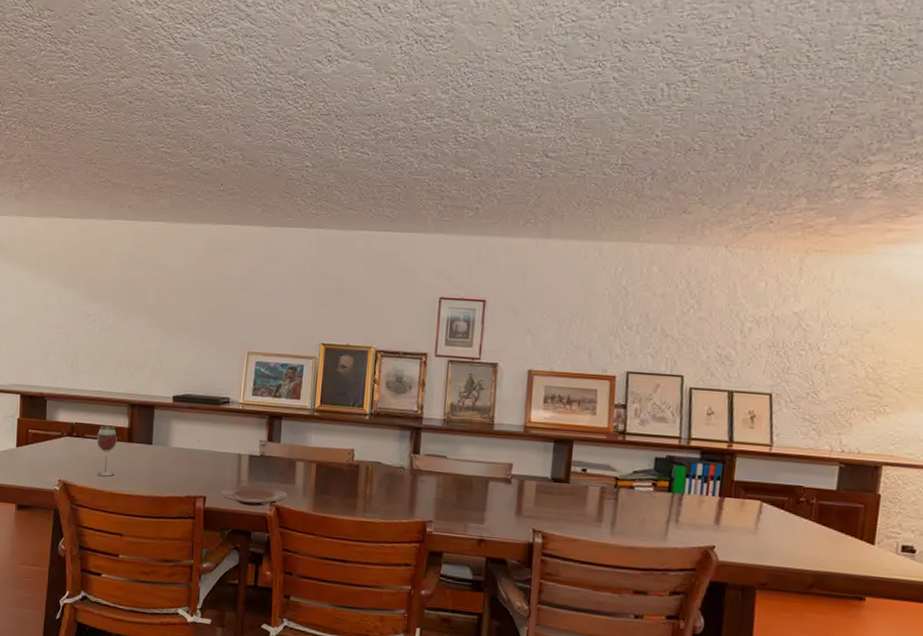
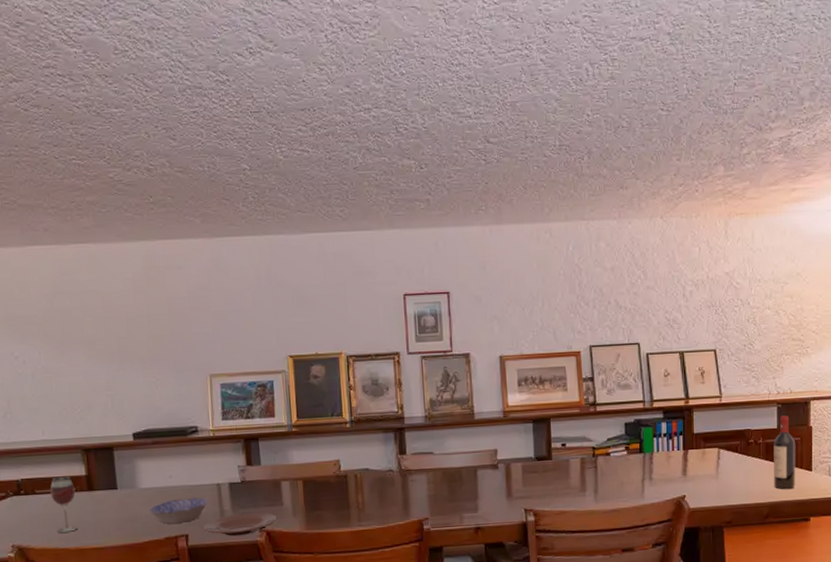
bowl: none [176,462,228,485] -> present [149,497,208,524]
wine bottle: none [824,477,858,561] -> present [774,415,796,490]

